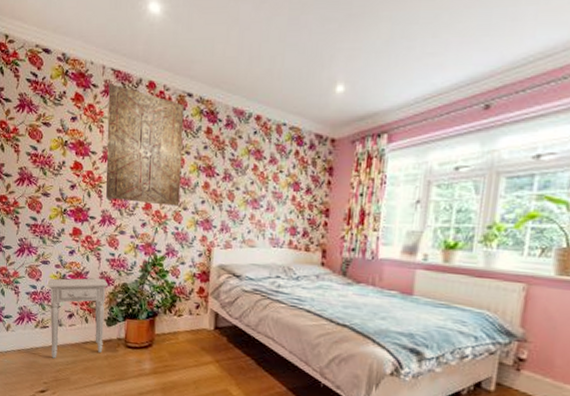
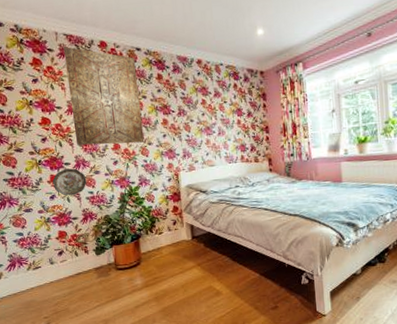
nightstand: present [47,278,109,359] -> none [33,214,96,294]
decorative plate: none [74,223,110,255] -> present [52,168,87,196]

